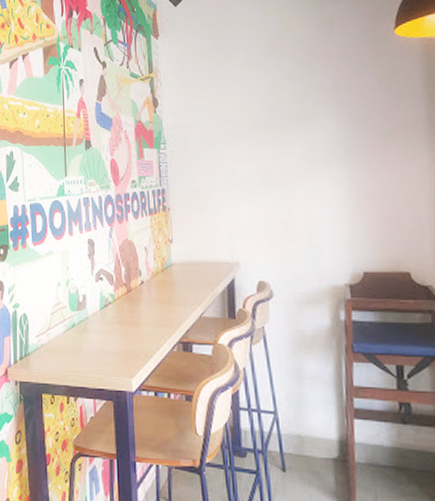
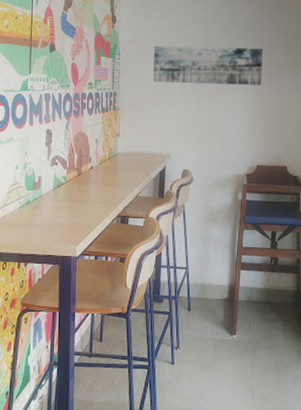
wall art: none [207,114,360,173] -> present [153,45,262,85]

